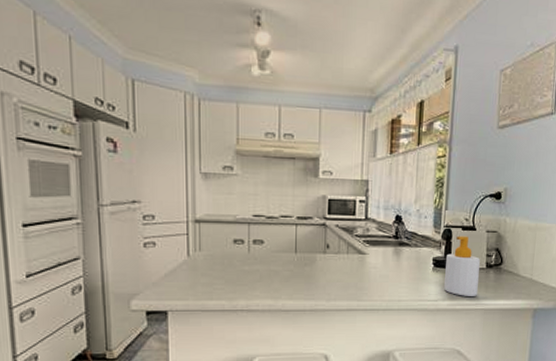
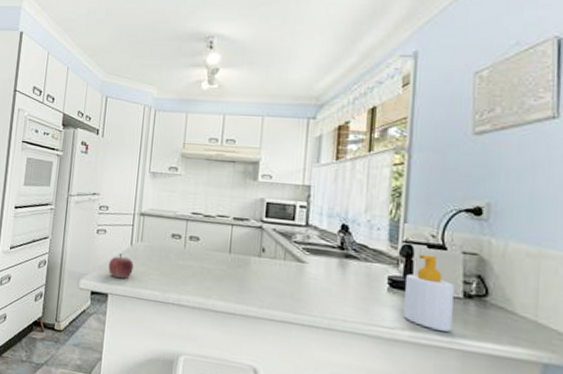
fruit: none [163,267,194,294] -> present [108,253,134,279]

